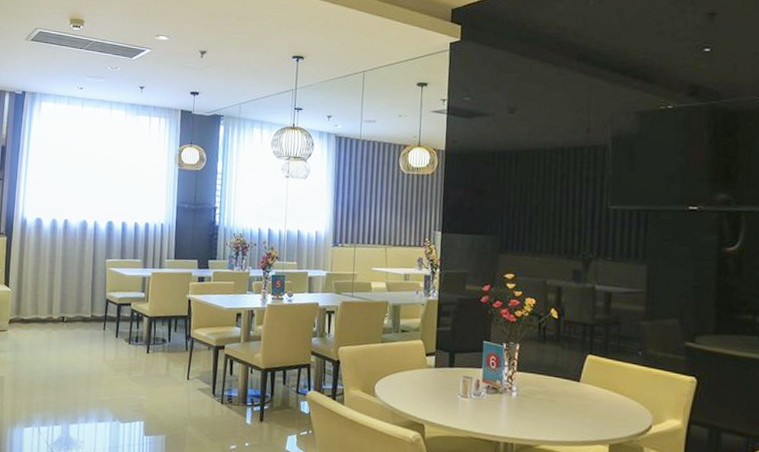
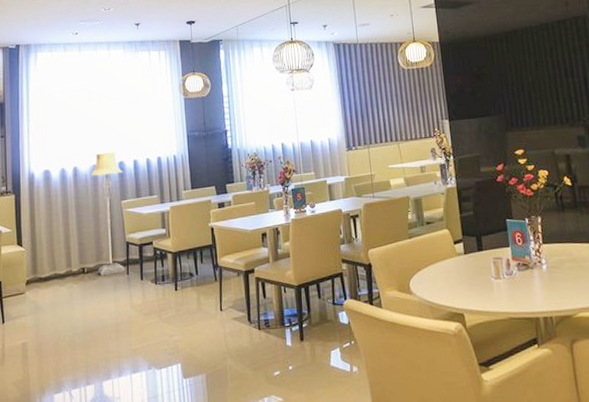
floor lamp: none [76,210,111,328] -> present [90,152,125,276]

